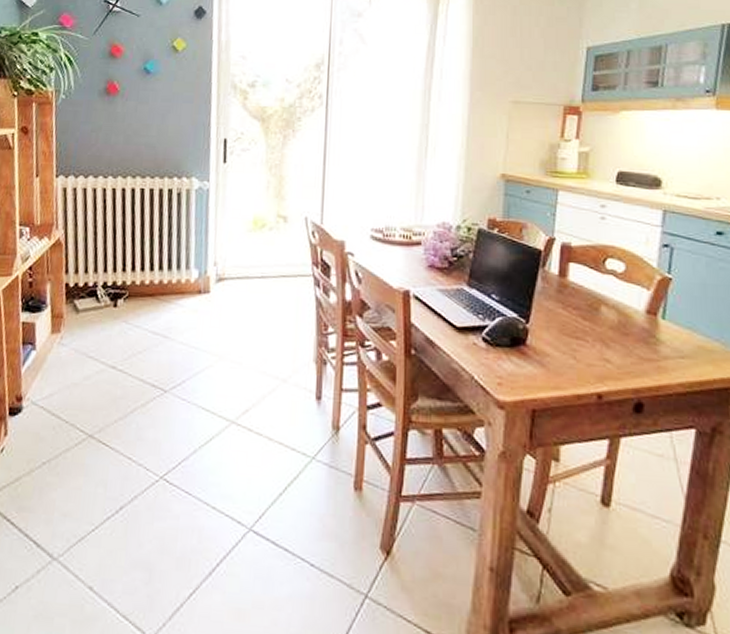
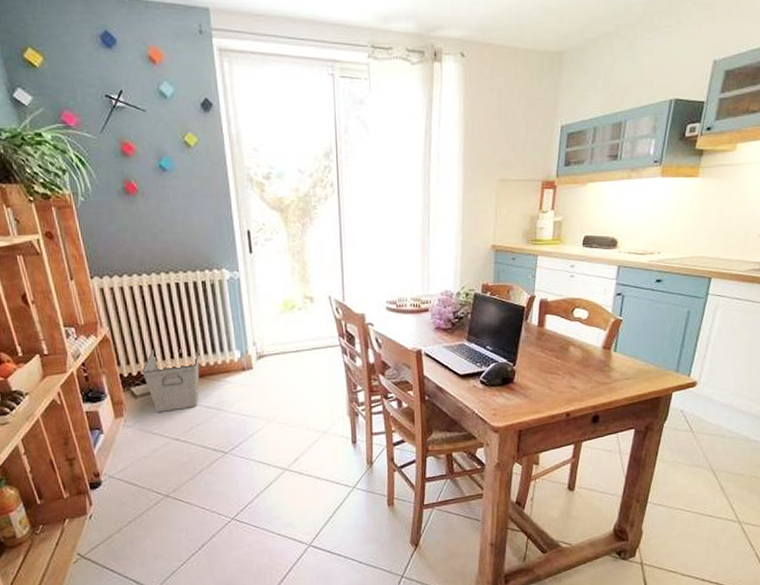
storage bin: none [88,258,155,333] -> present [141,344,200,412]

